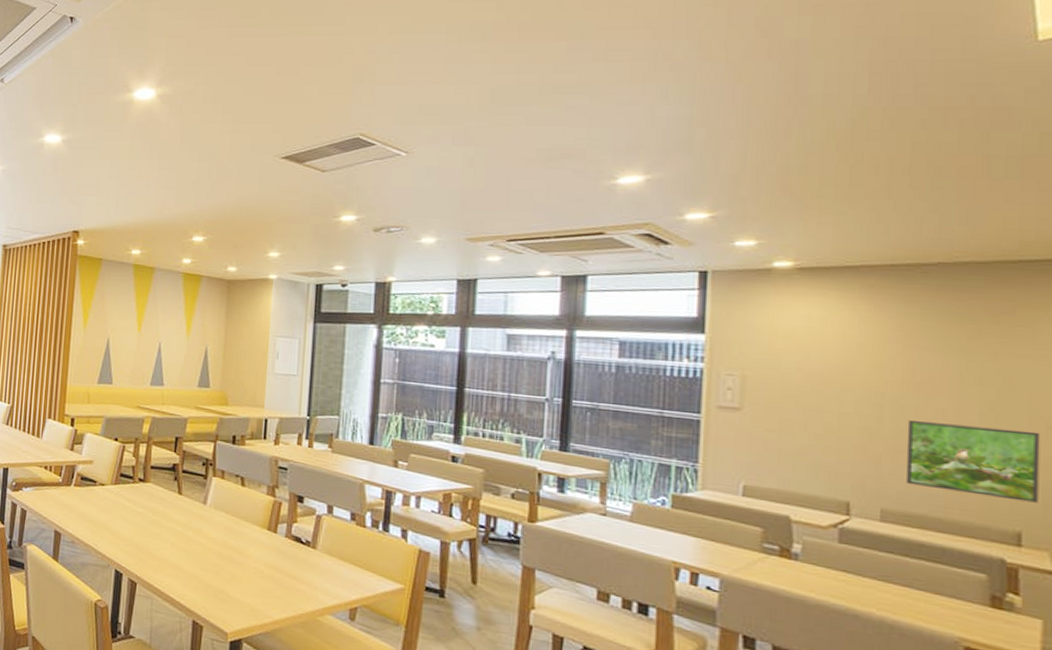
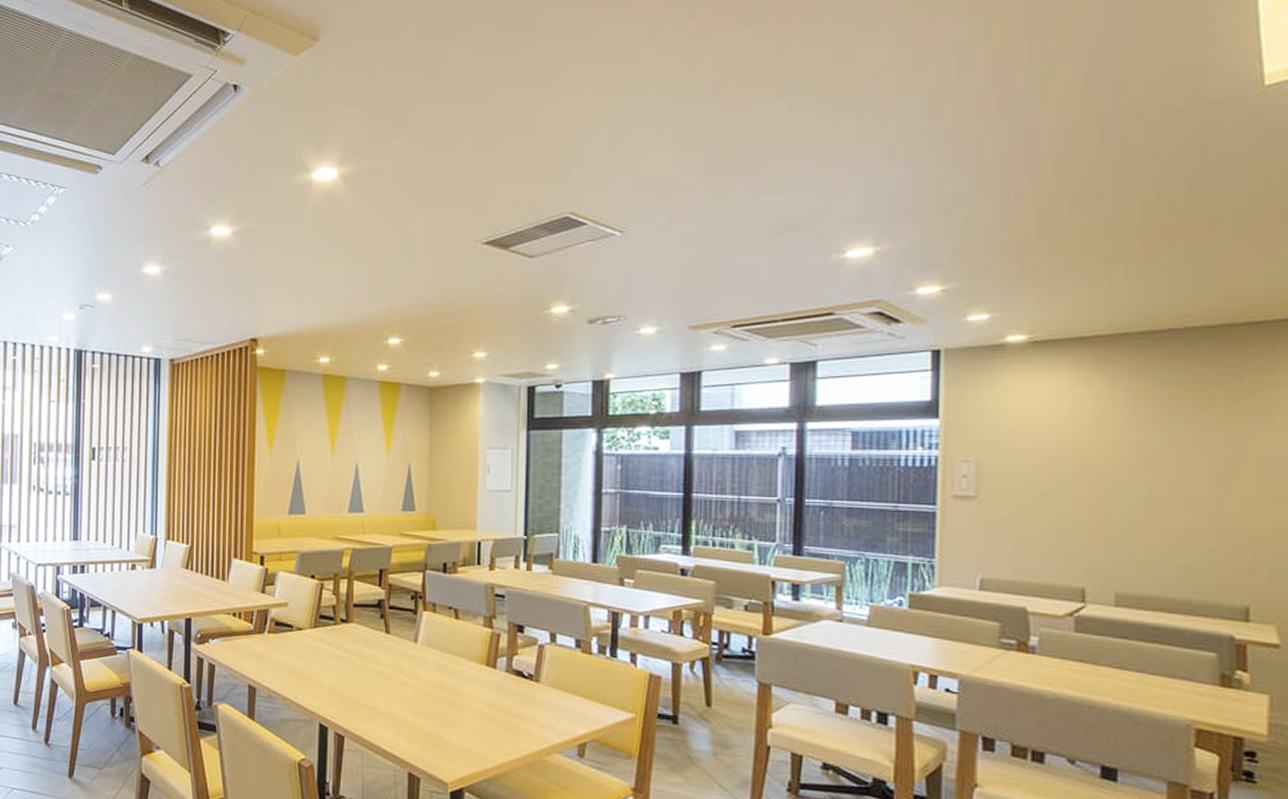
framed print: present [906,420,1041,503] -> none [1139,498,1267,575]

